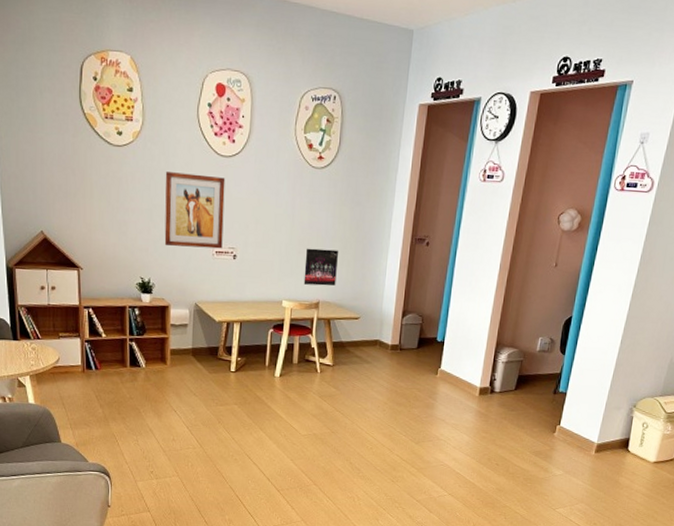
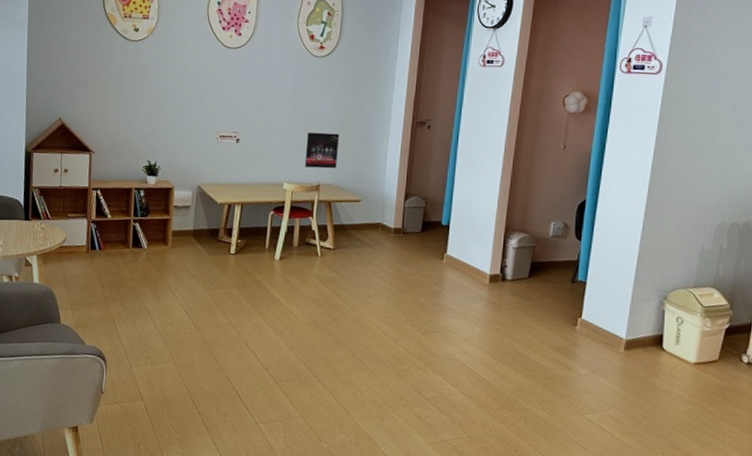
wall art: present [164,172,226,249] -> none [171,63,231,133]

